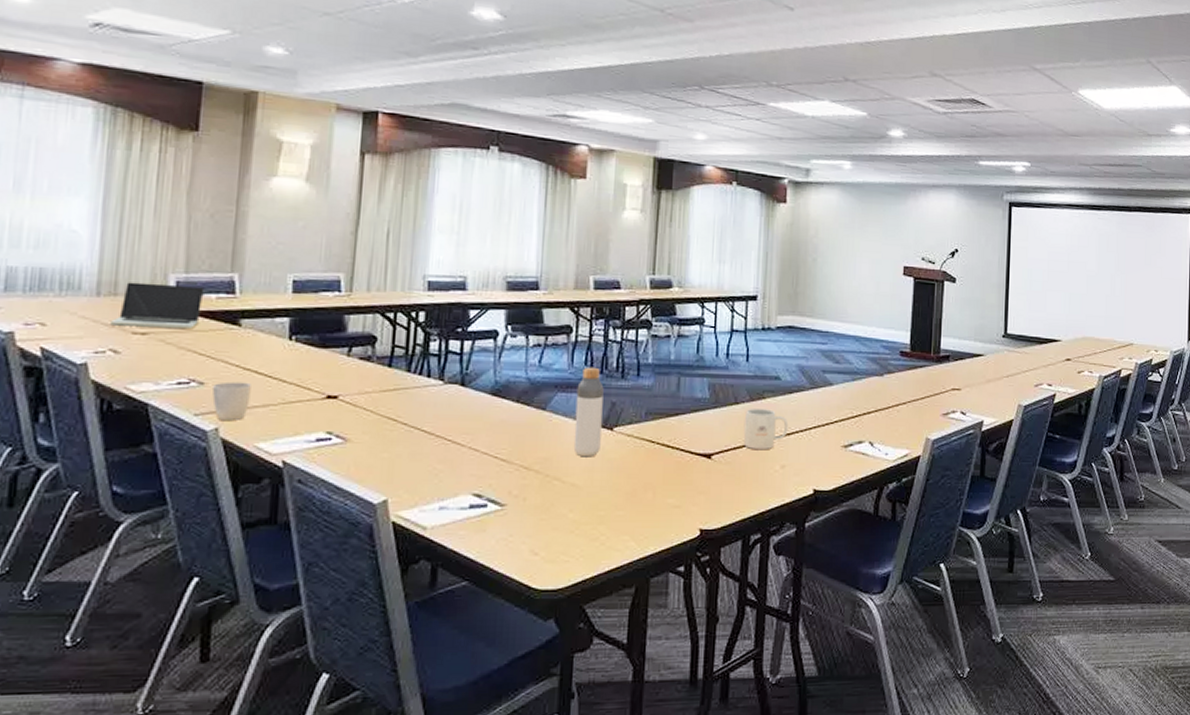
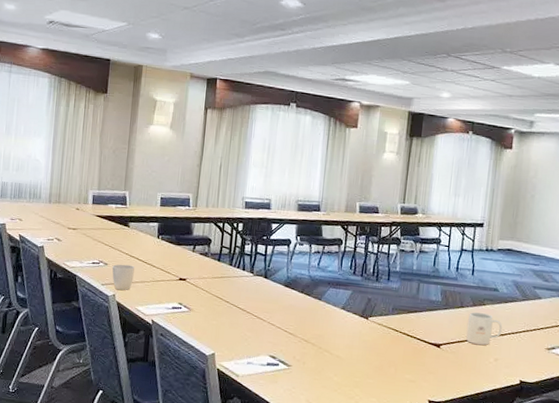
laptop: present [110,282,205,328] -> none [56,194,109,227]
bottle: present [573,367,604,457] -> none [339,270,363,338]

